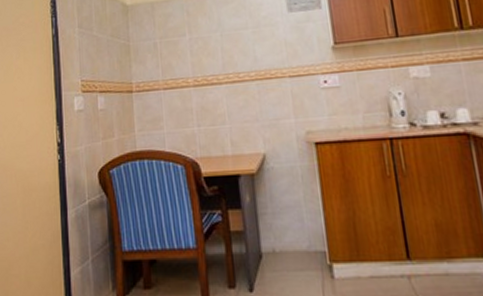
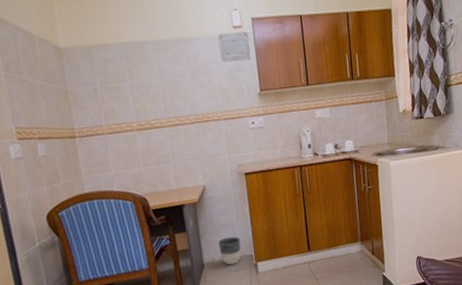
planter: none [280,222,311,261] -> present [218,236,242,265]

